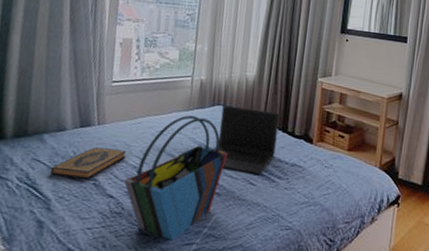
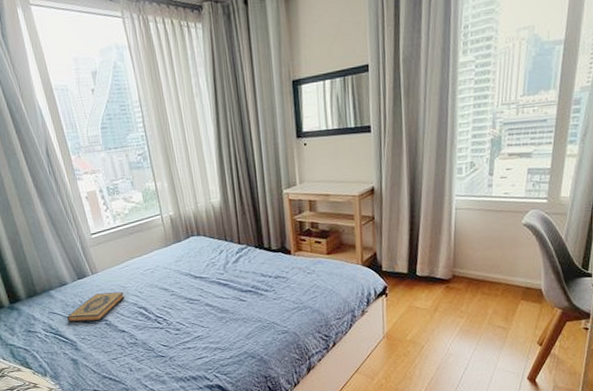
tote bag: present [123,115,229,241] -> none [129,250,214,358]
laptop: present [213,105,280,174] -> none [197,232,257,292]

